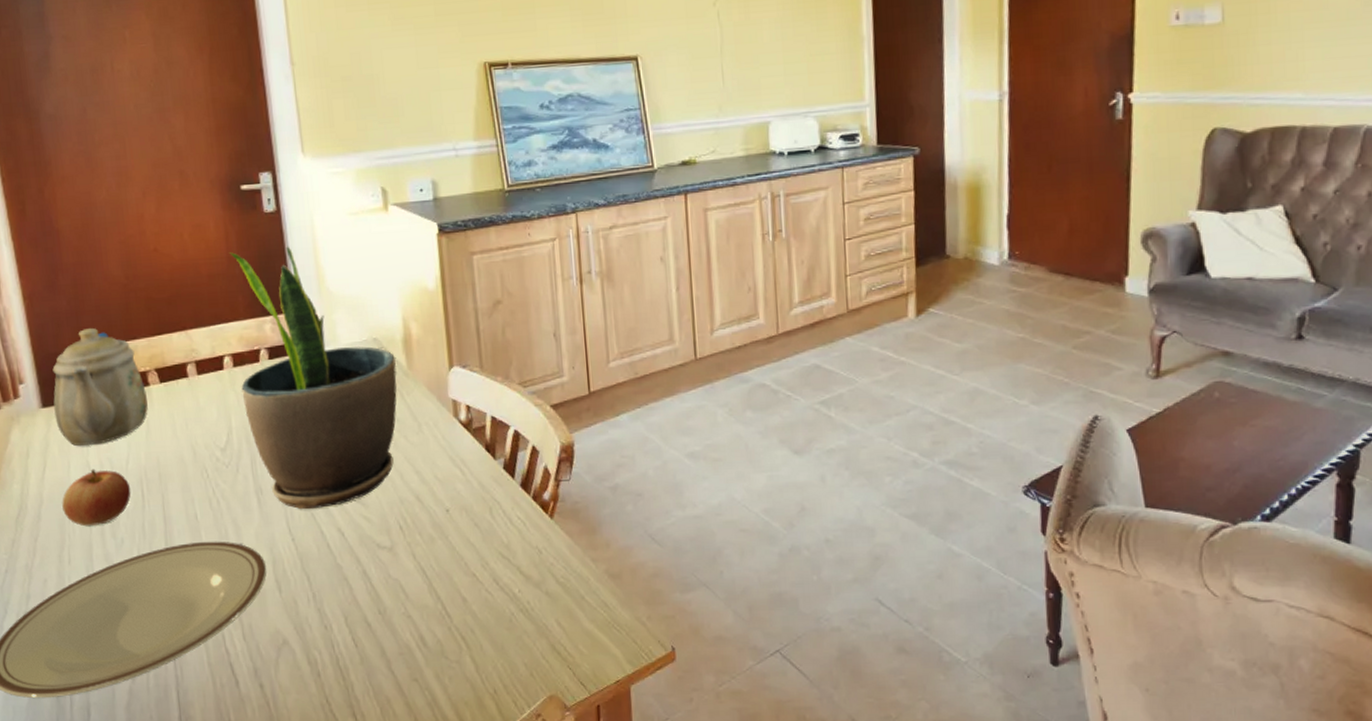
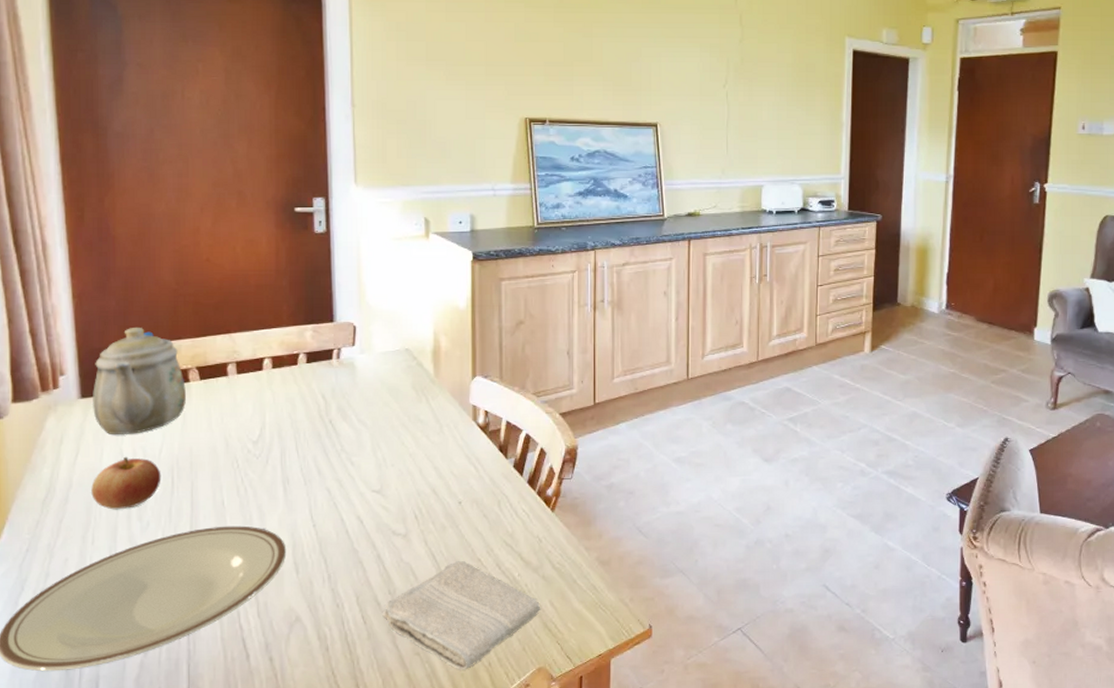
potted plant: present [229,246,397,510] -> none [278,263,424,499]
washcloth: none [374,576,547,698] -> present [382,561,541,670]

